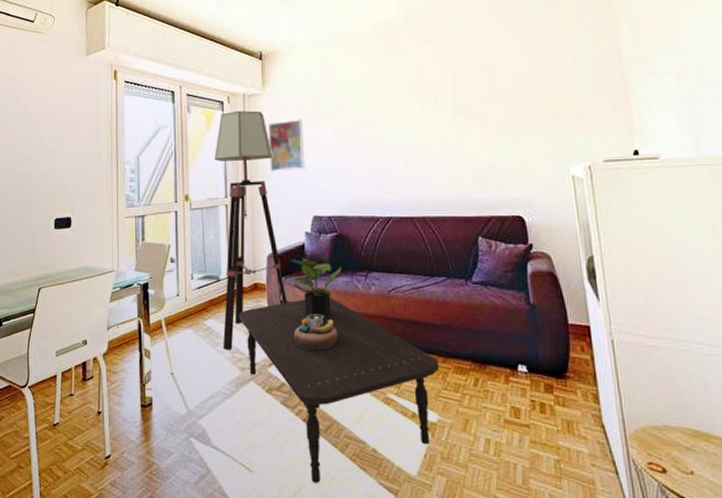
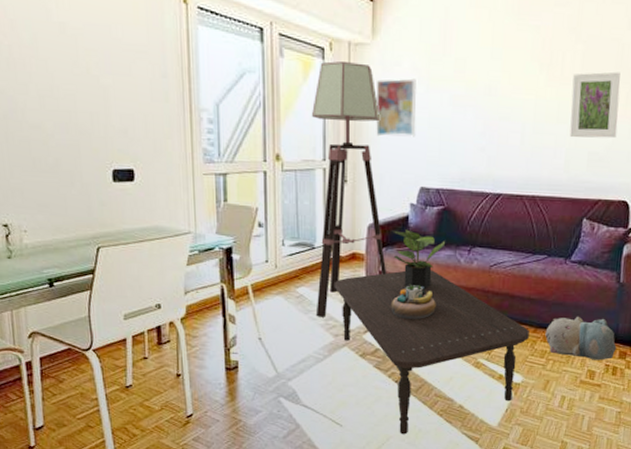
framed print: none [447,93,499,158] -> present [569,71,620,139]
plush toy: none [456,343,540,395] -> present [545,316,617,361]

